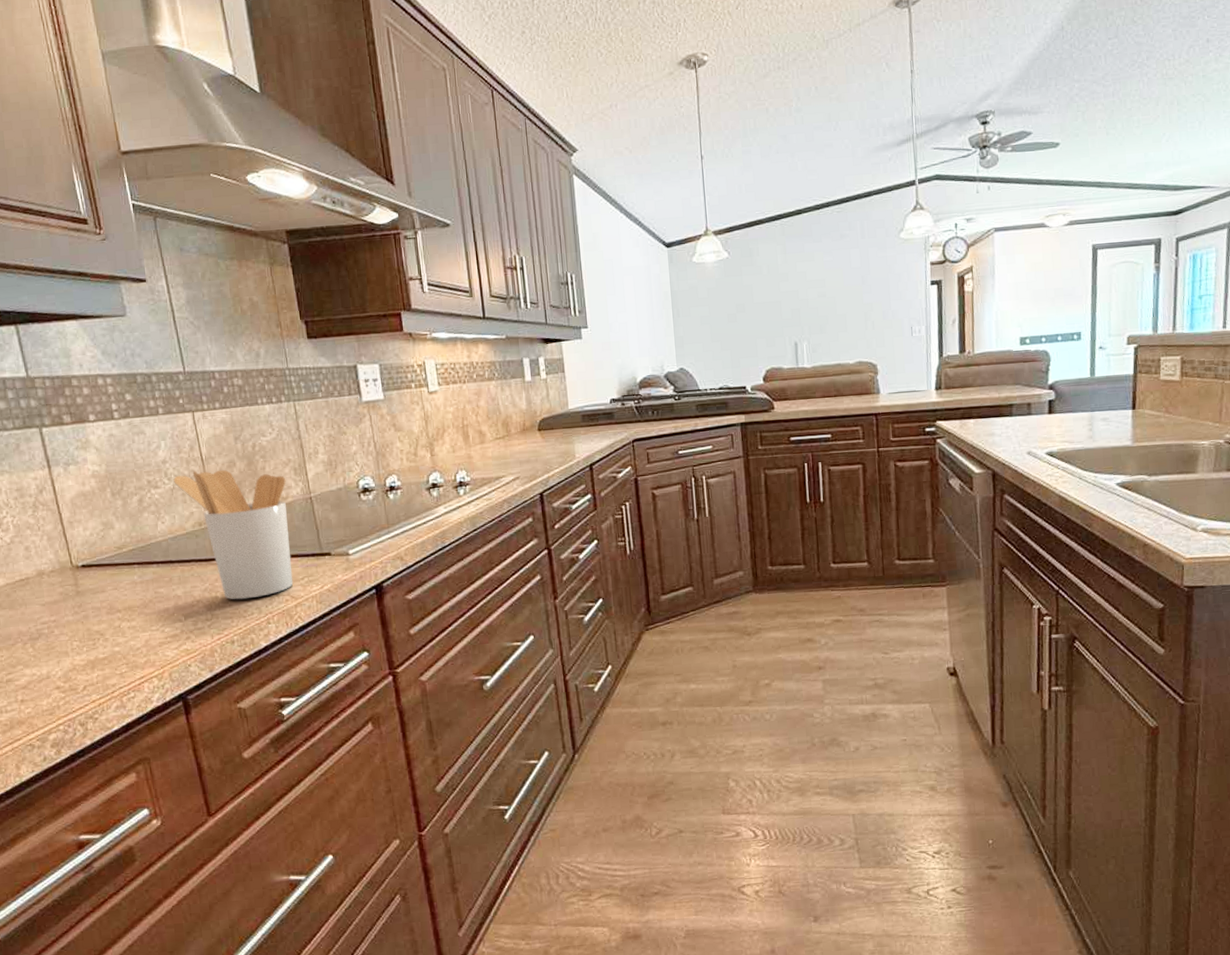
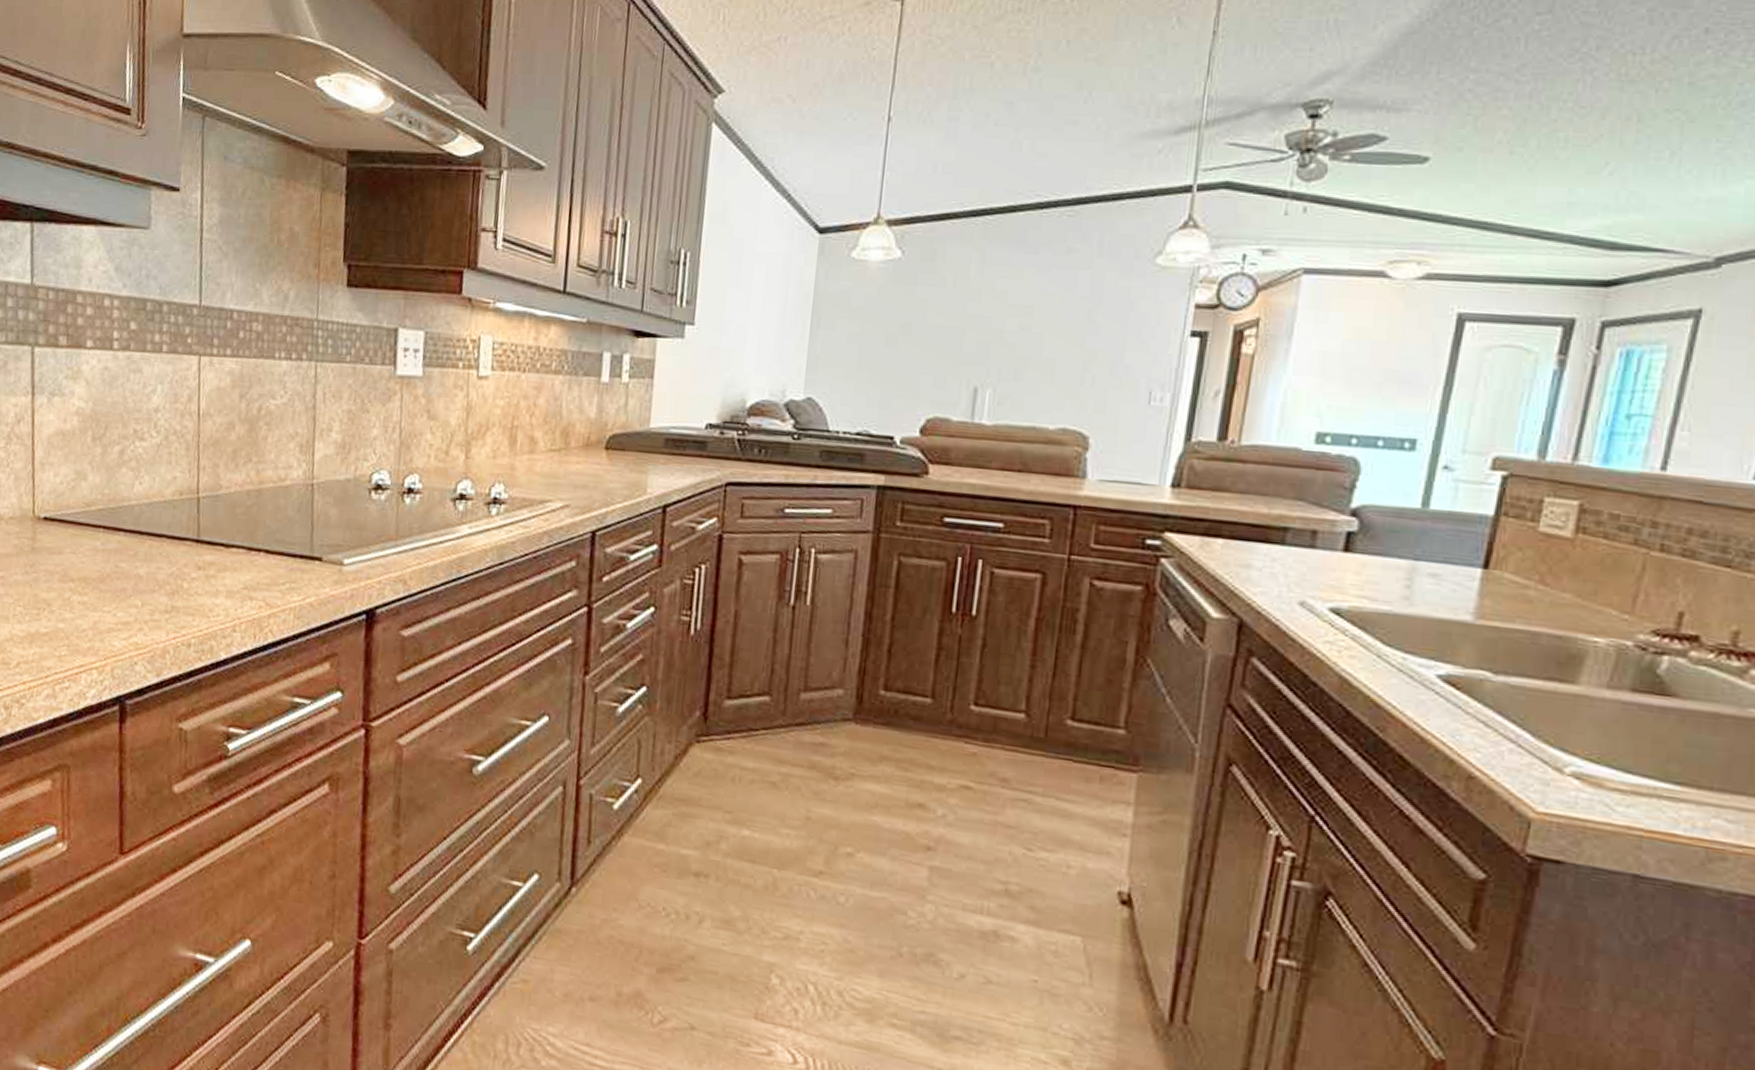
utensil holder: present [173,469,294,600] -> none [162,427,288,597]

